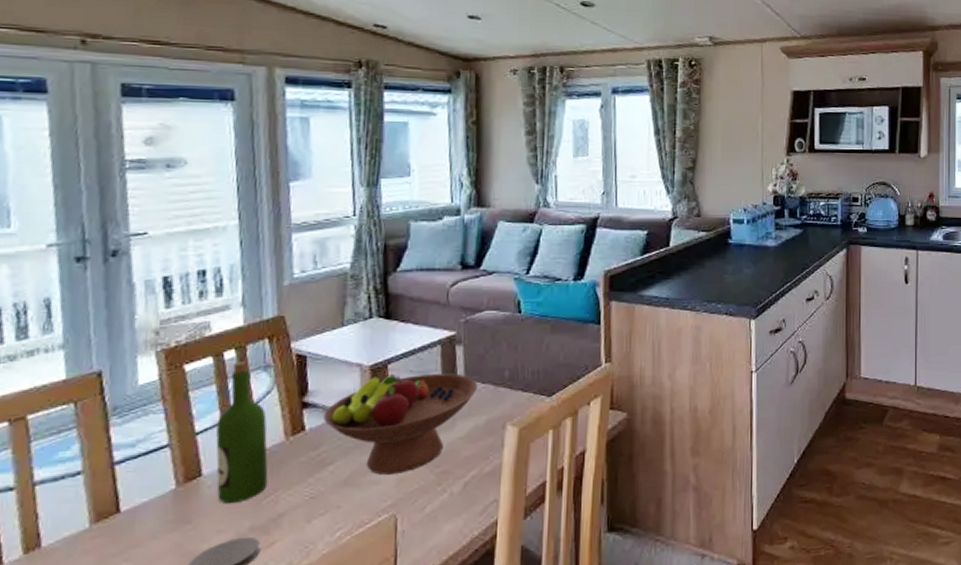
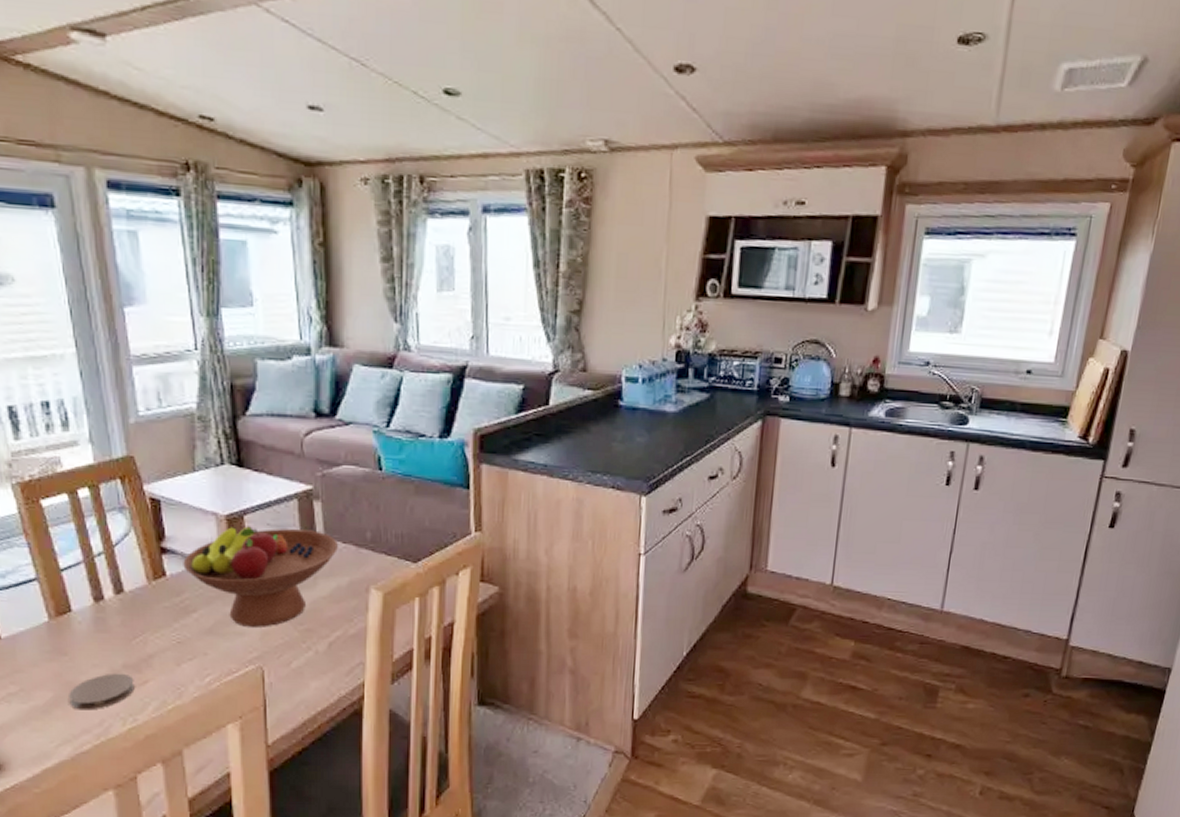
wine bottle: present [216,362,268,504] -> none [80,501,135,641]

